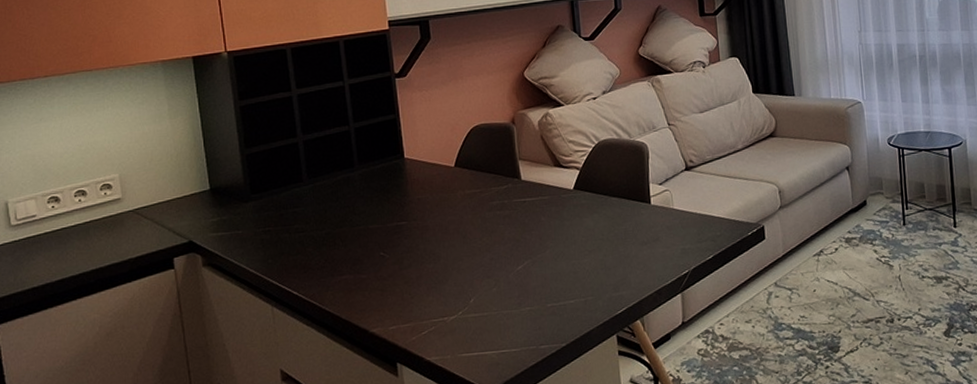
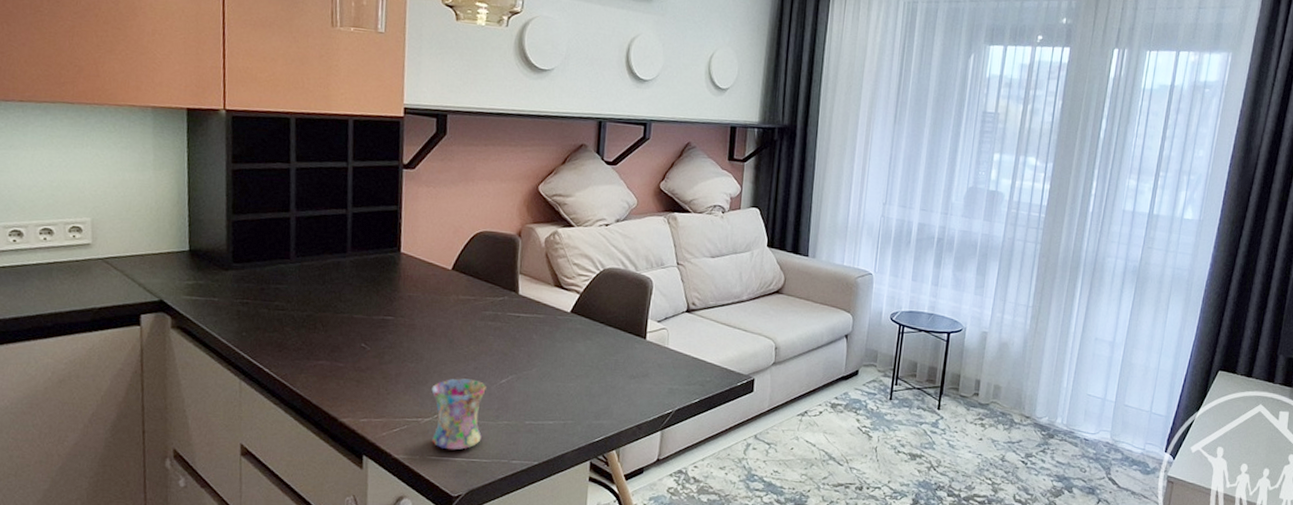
mug: none [452,270,508,345] -> present [431,378,486,450]

